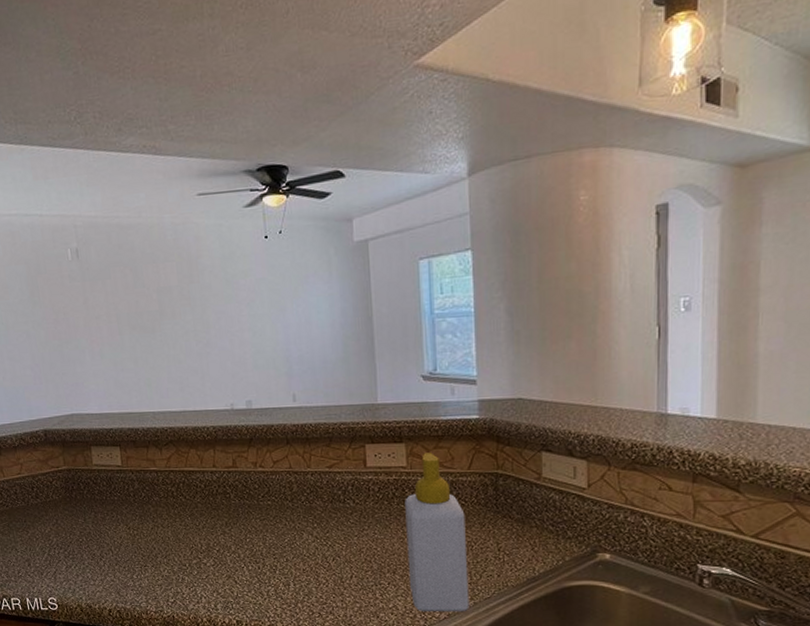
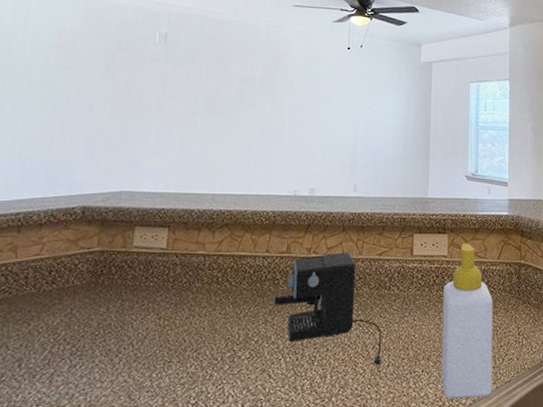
coffee maker: none [227,465,346,577] -> present [272,252,384,366]

